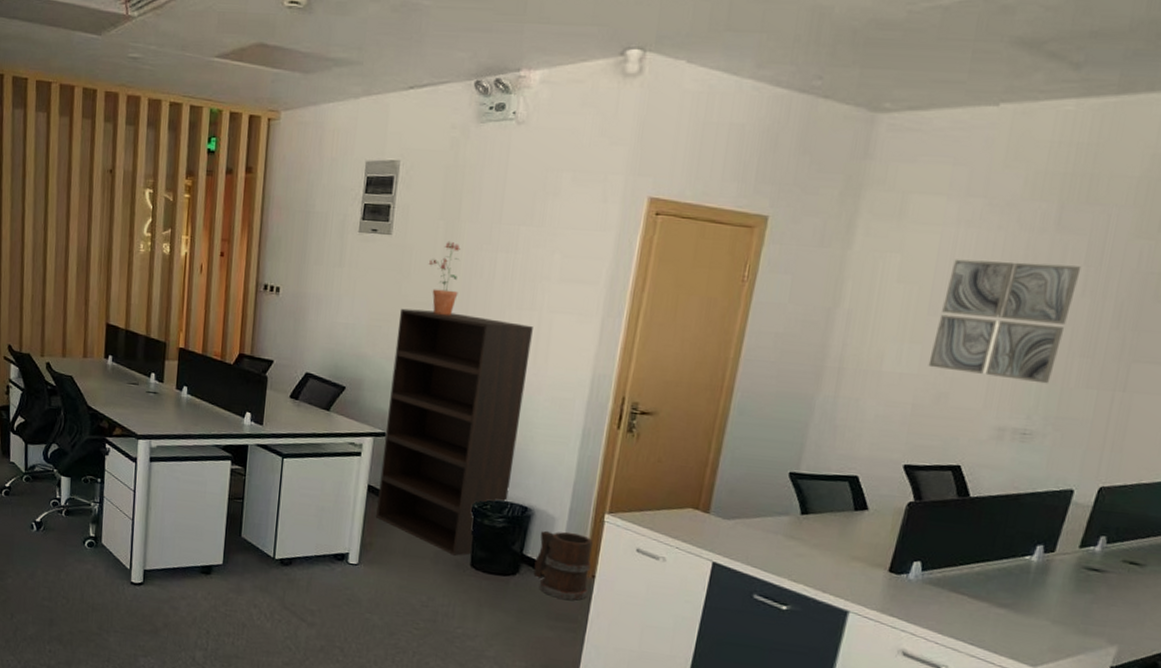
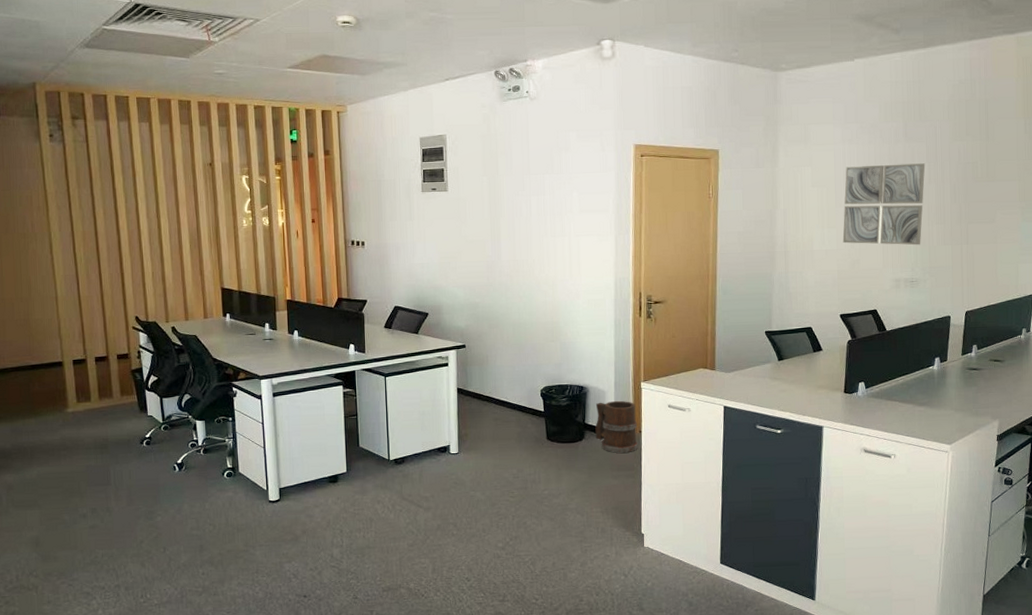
bookshelf: present [376,308,533,556] -> none [462,245,567,433]
potted plant: present [428,241,460,315] -> none [479,191,506,248]

